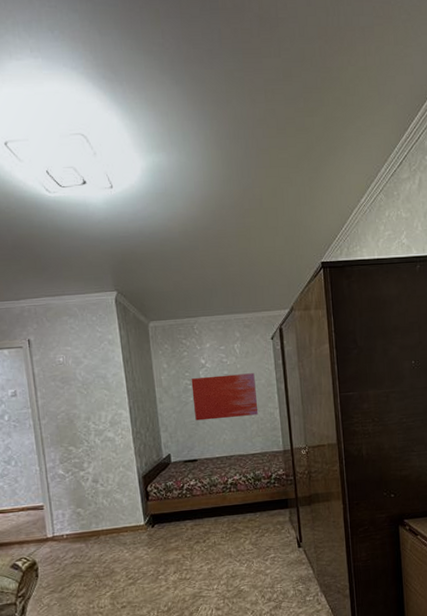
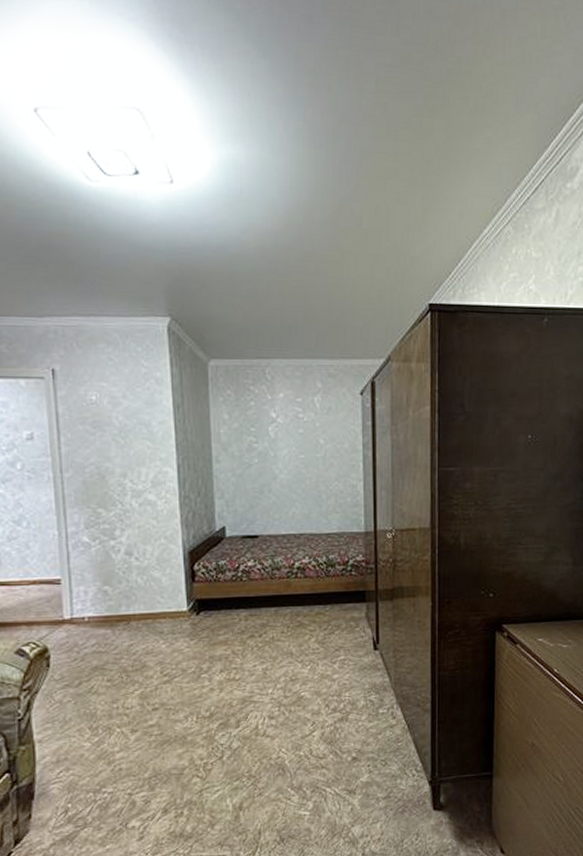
wall art: present [191,373,259,421] -> none [257,434,338,488]

